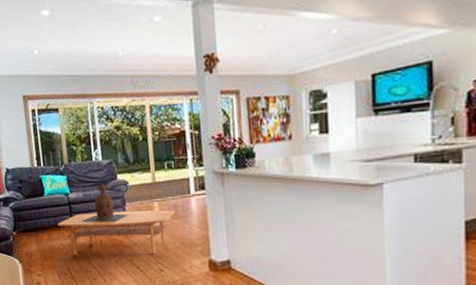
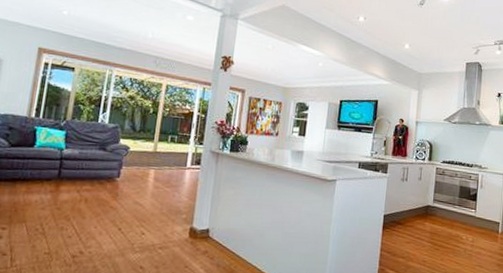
coffee table: present [57,209,175,256] -> none [41,170,169,218]
lantern: present [82,182,130,223] -> none [70,144,123,183]

